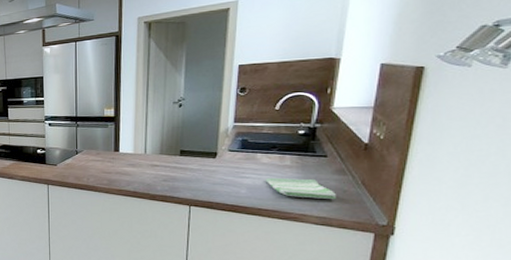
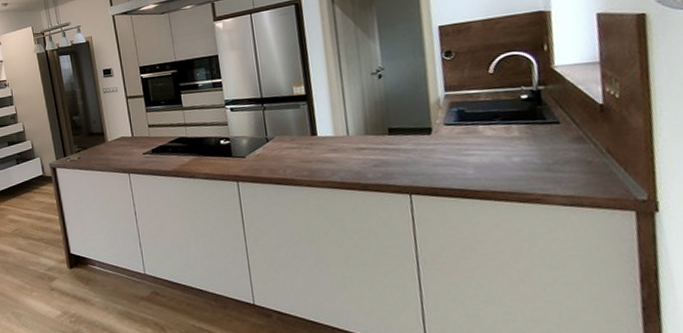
dish towel: present [265,177,336,200] -> none [493,151,581,174]

